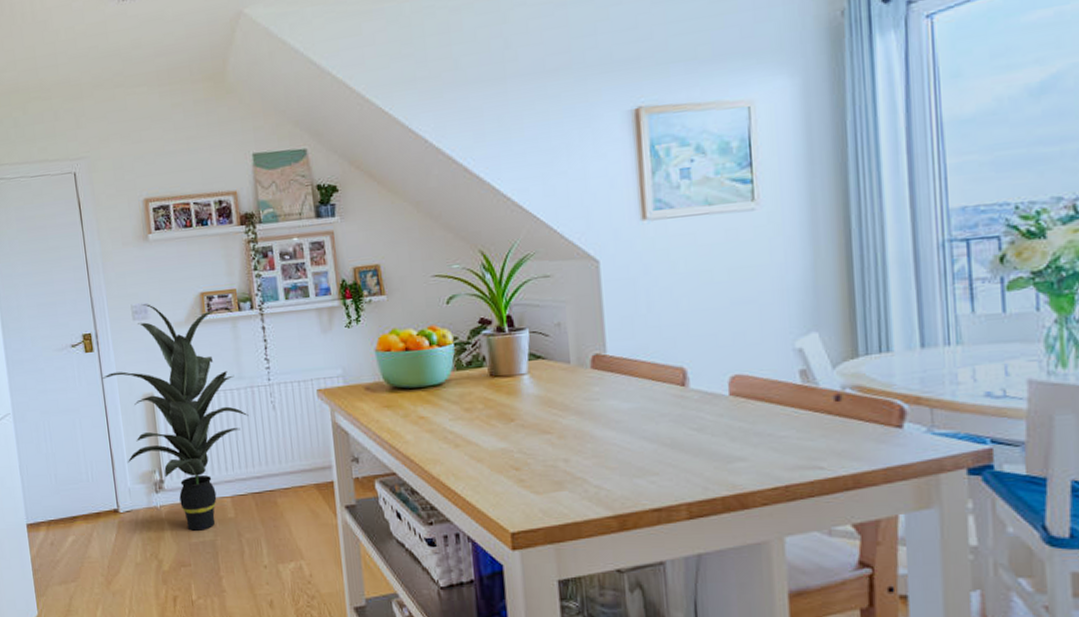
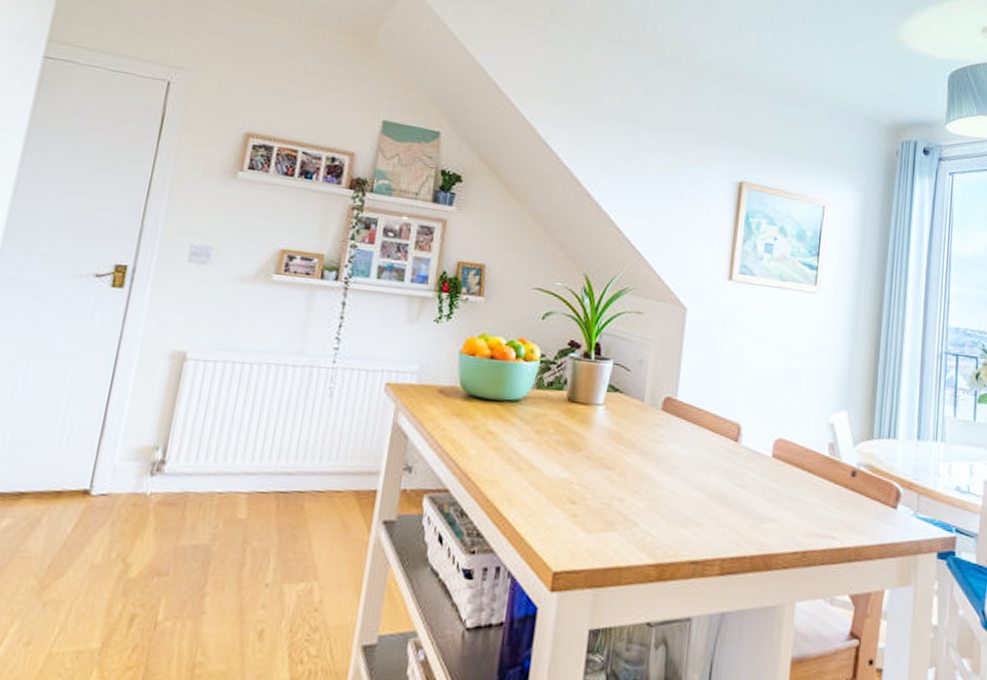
indoor plant: present [101,304,249,531] -> none [123,246,314,531]

